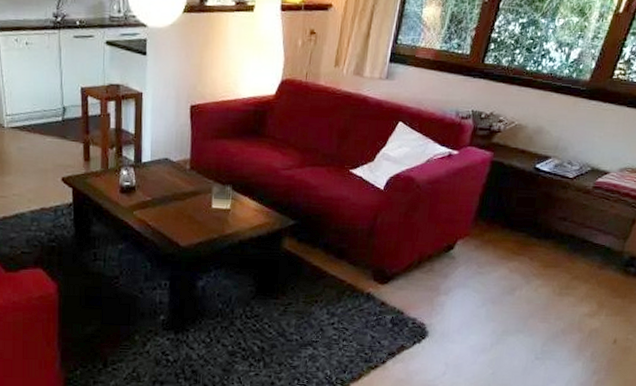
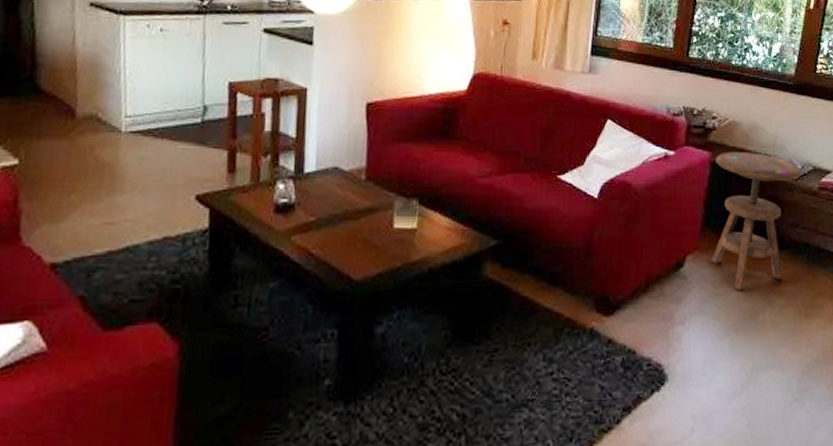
side table: none [480,152,580,272] -> present [711,152,802,291]

